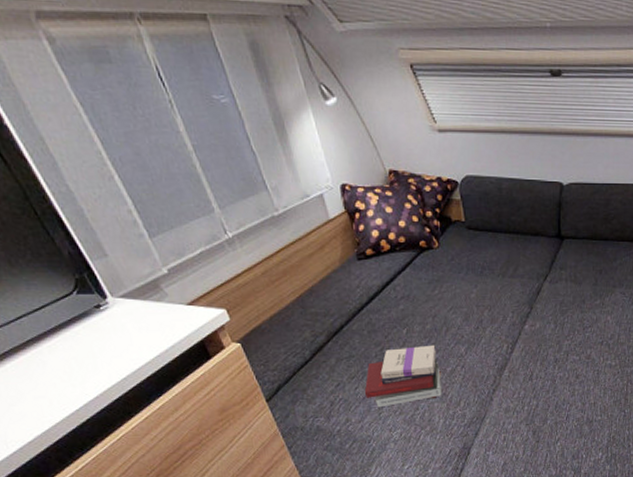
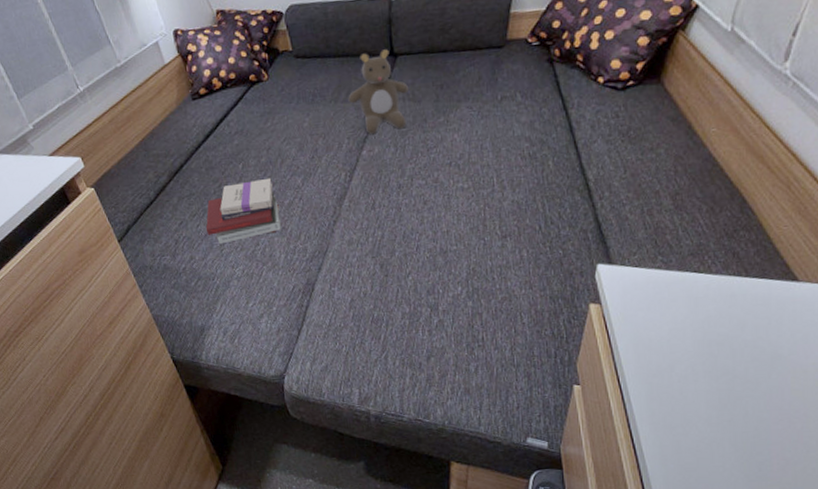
teddy bear: none [515,231,572,310] -> present [348,49,410,134]

